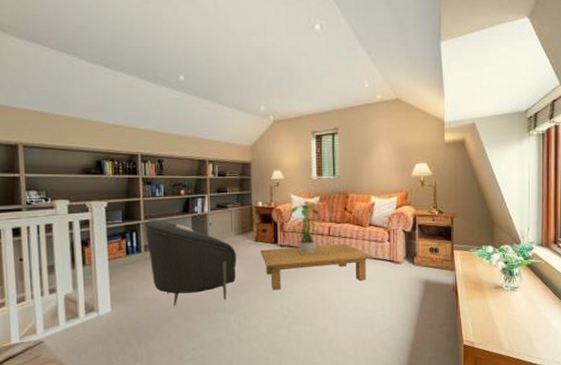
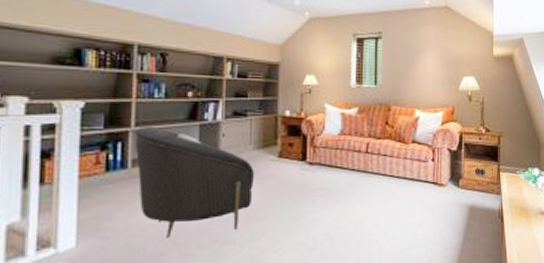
coffee table: present [259,244,373,290] -> none [283,163,416,217]
potted plant: present [290,204,322,254] -> none [323,115,360,174]

